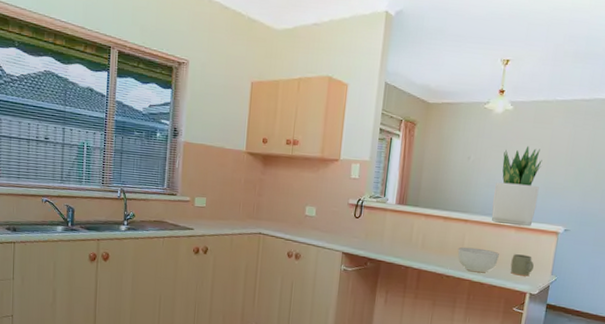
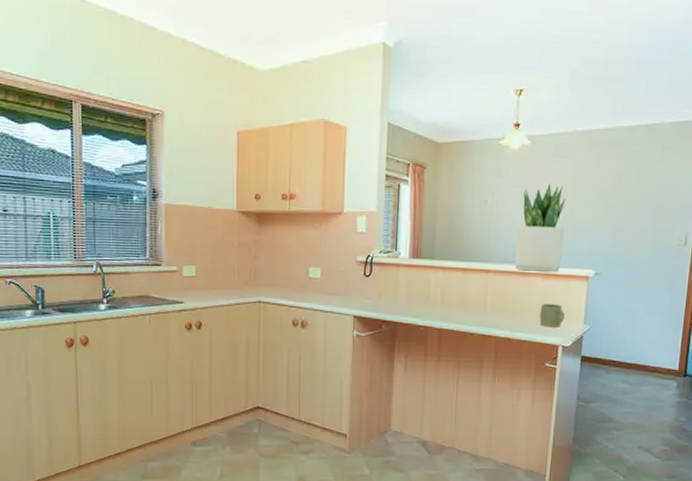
bowl: present [457,247,499,273] -> none [480,300,526,328]

